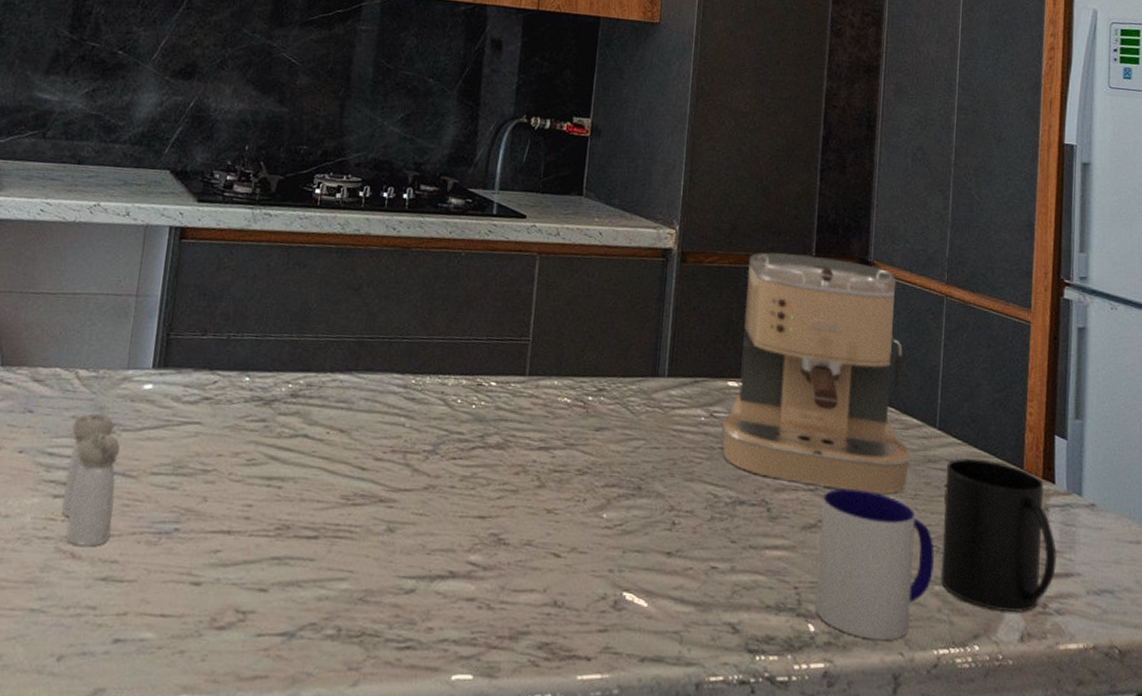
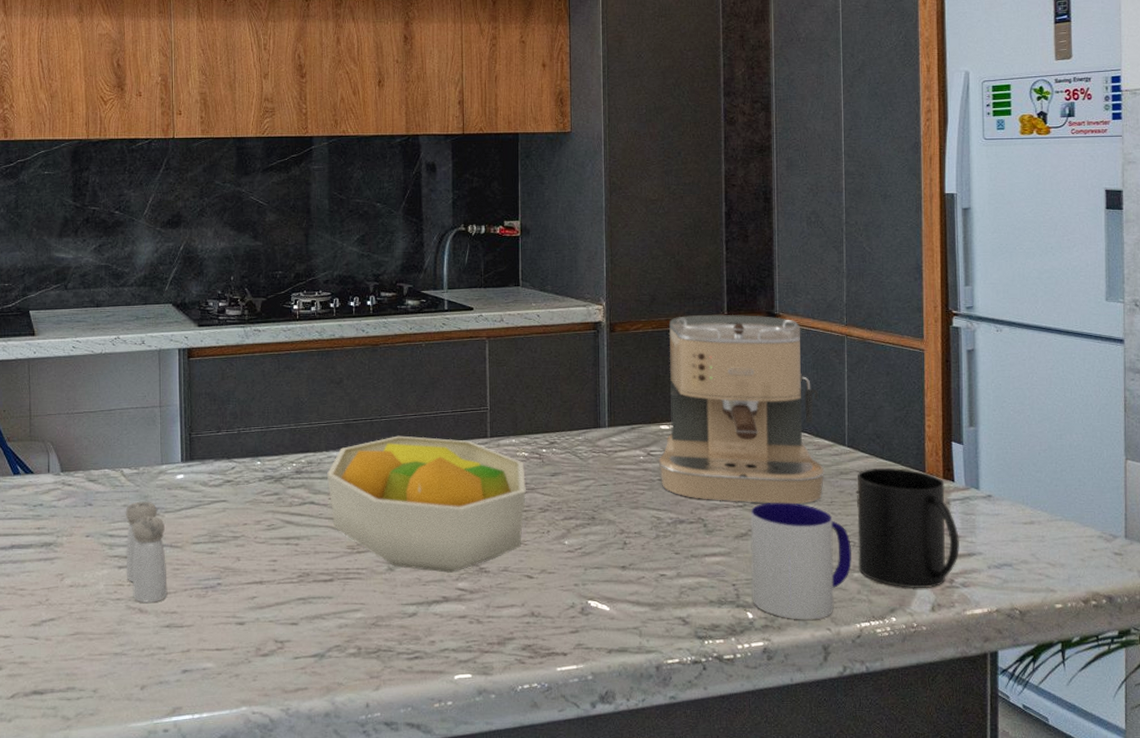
fruit bowl: none [327,362,565,541] -> present [327,435,526,573]

